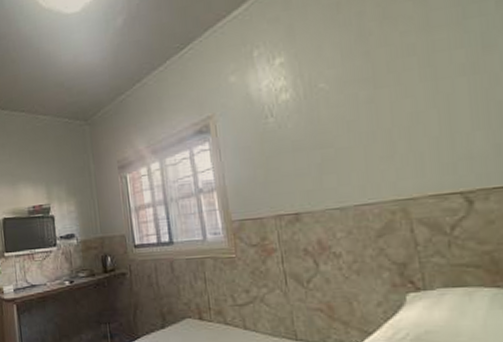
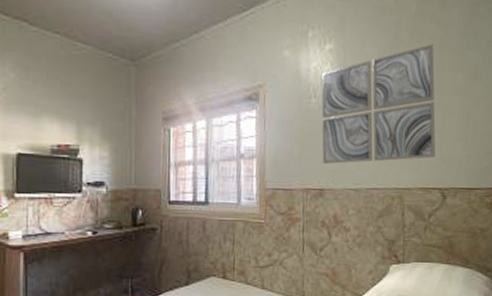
wall art: none [274,25,447,186] -> present [321,44,436,165]

